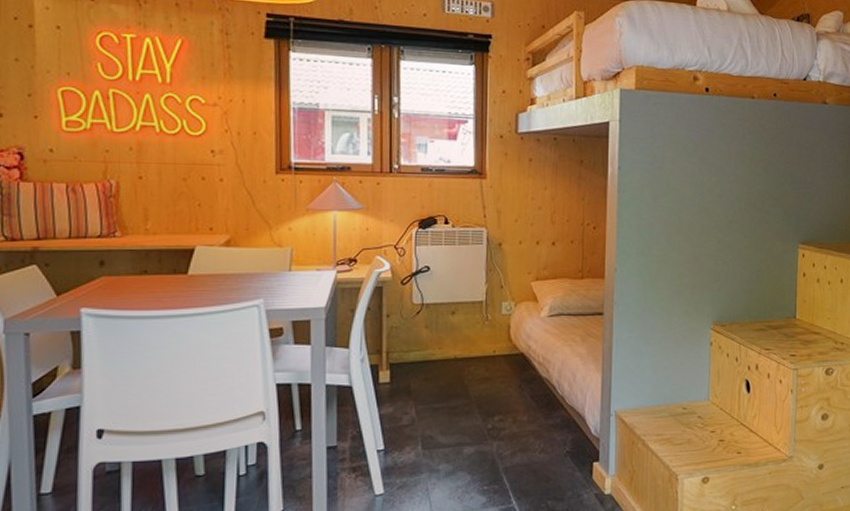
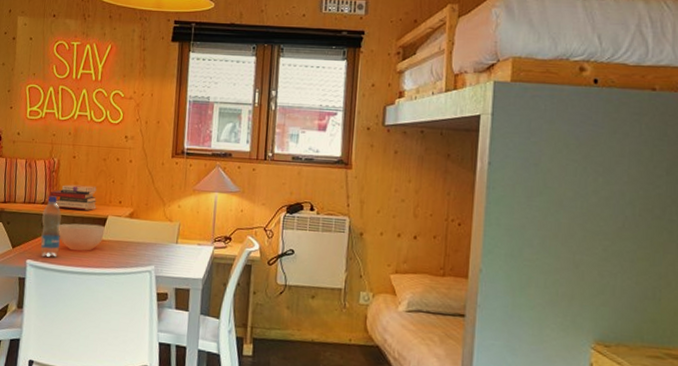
bottle: none [99,227,130,303] -> present [40,195,62,258]
books: none [109,211,179,242] -> present [50,184,97,211]
bowl: none [126,257,192,291] -> present [58,223,105,252]

